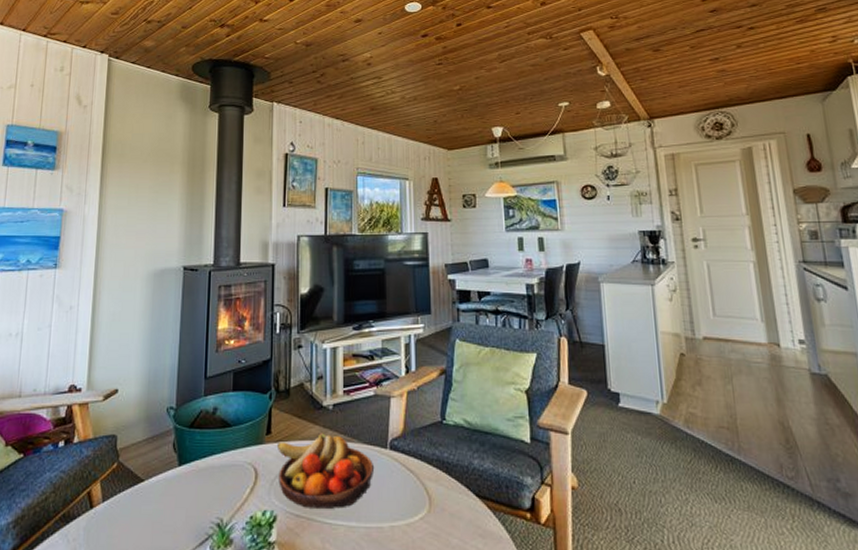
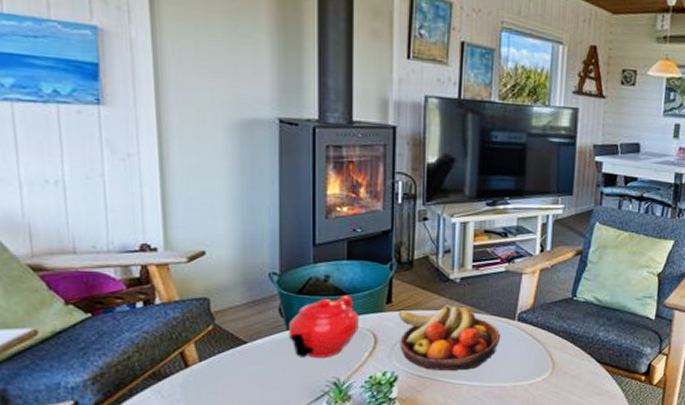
teapot: none [180,426,242,496] -> present [289,294,359,358]

